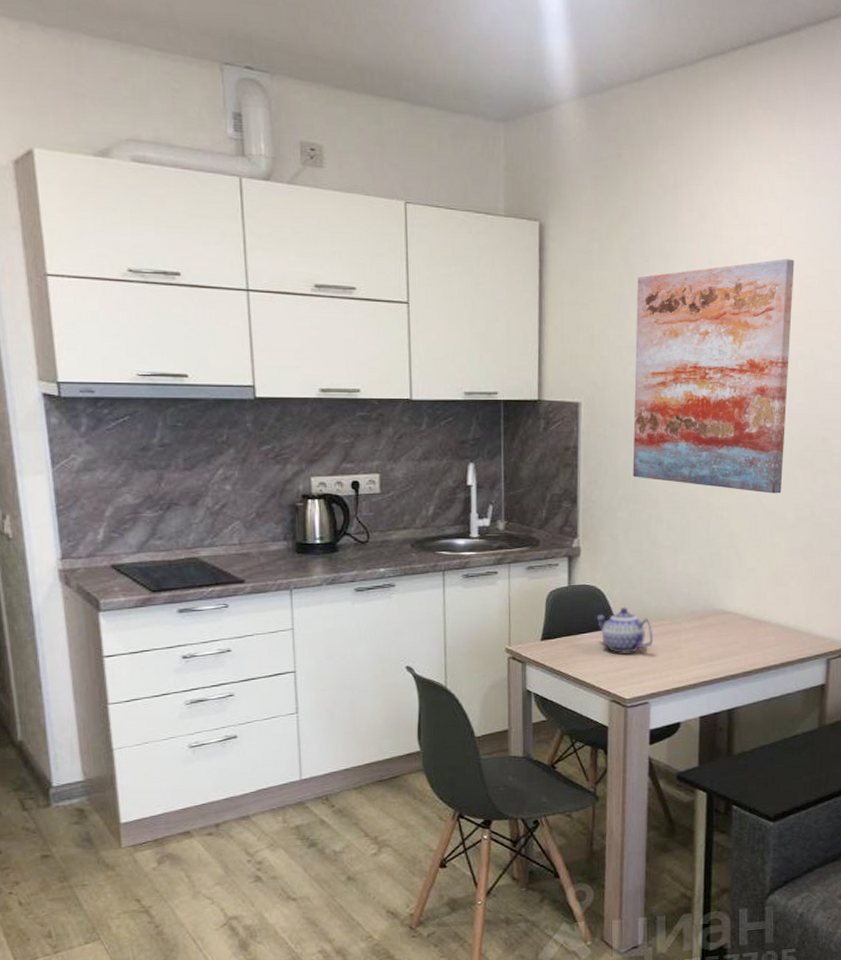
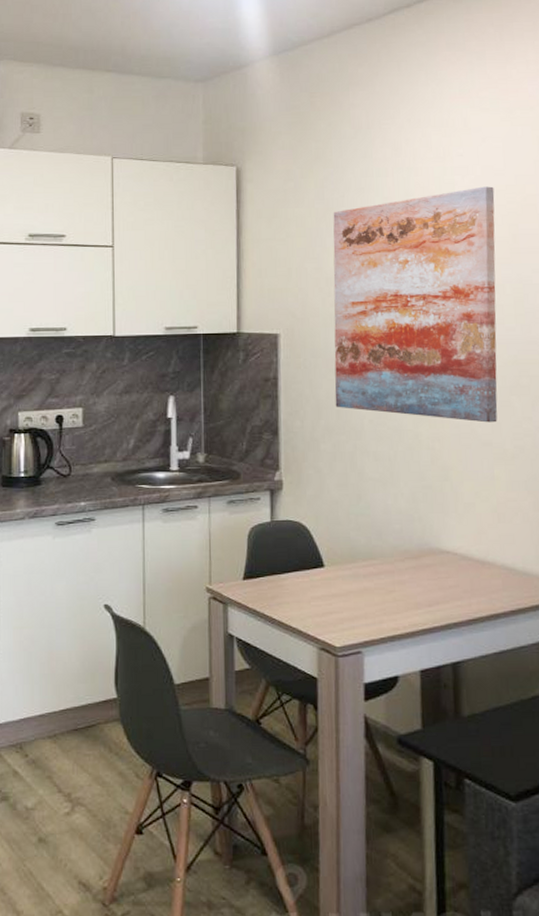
teapot: present [596,606,654,653] -> none [301,544,365,596]

